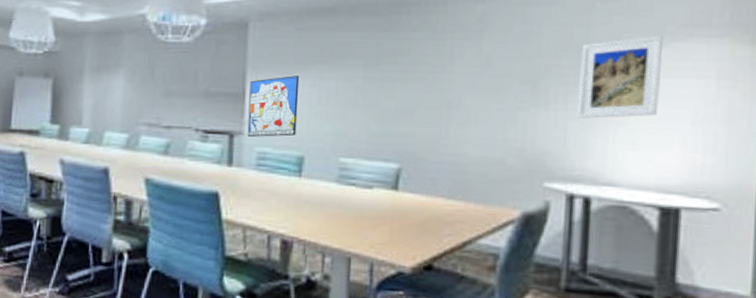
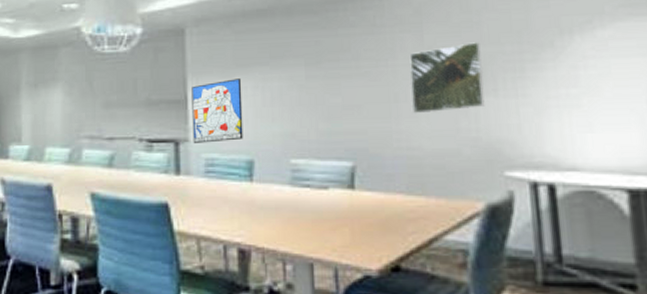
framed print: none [462,54,538,122] -> present [409,42,485,114]
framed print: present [578,35,664,119] -> none [523,16,610,104]

